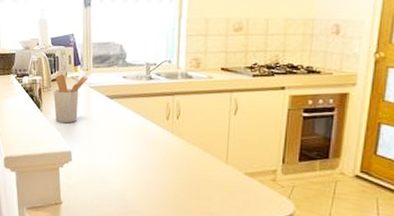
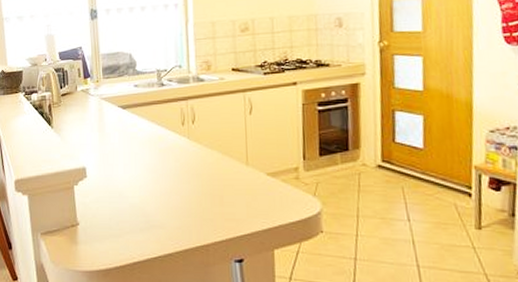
utensil holder: present [53,74,89,123] -> none [64,88,100,139]

